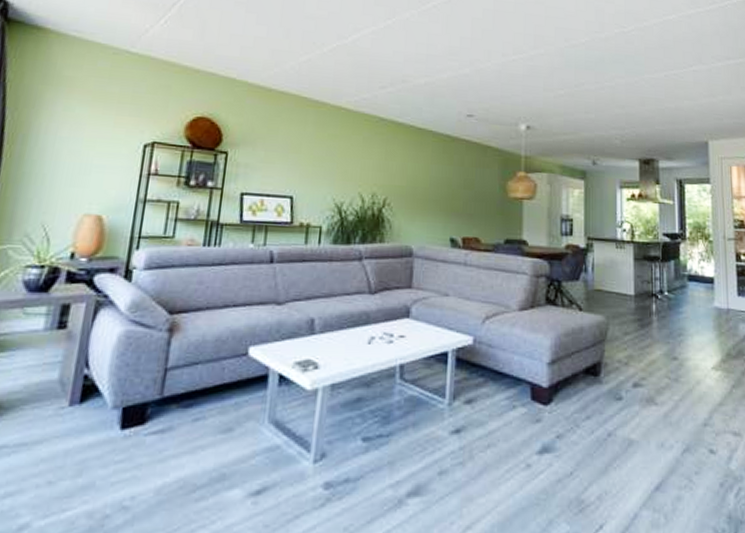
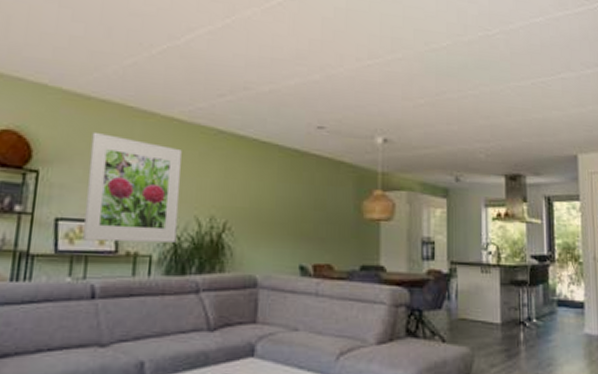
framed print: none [264,119,348,216] -> present [83,131,182,243]

